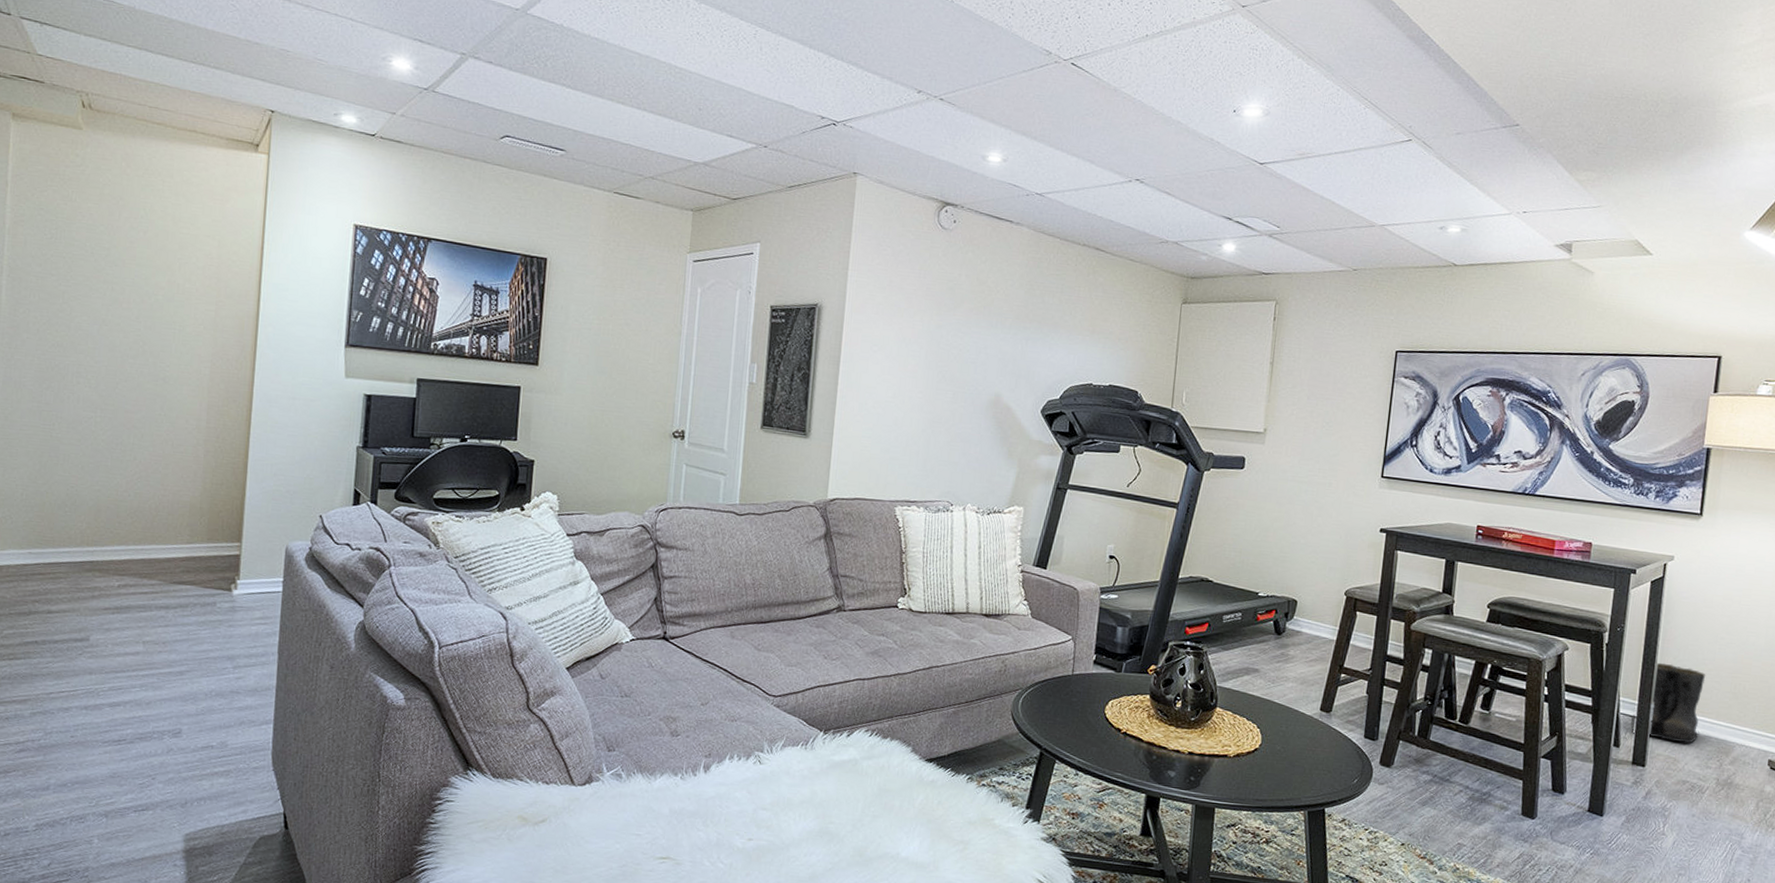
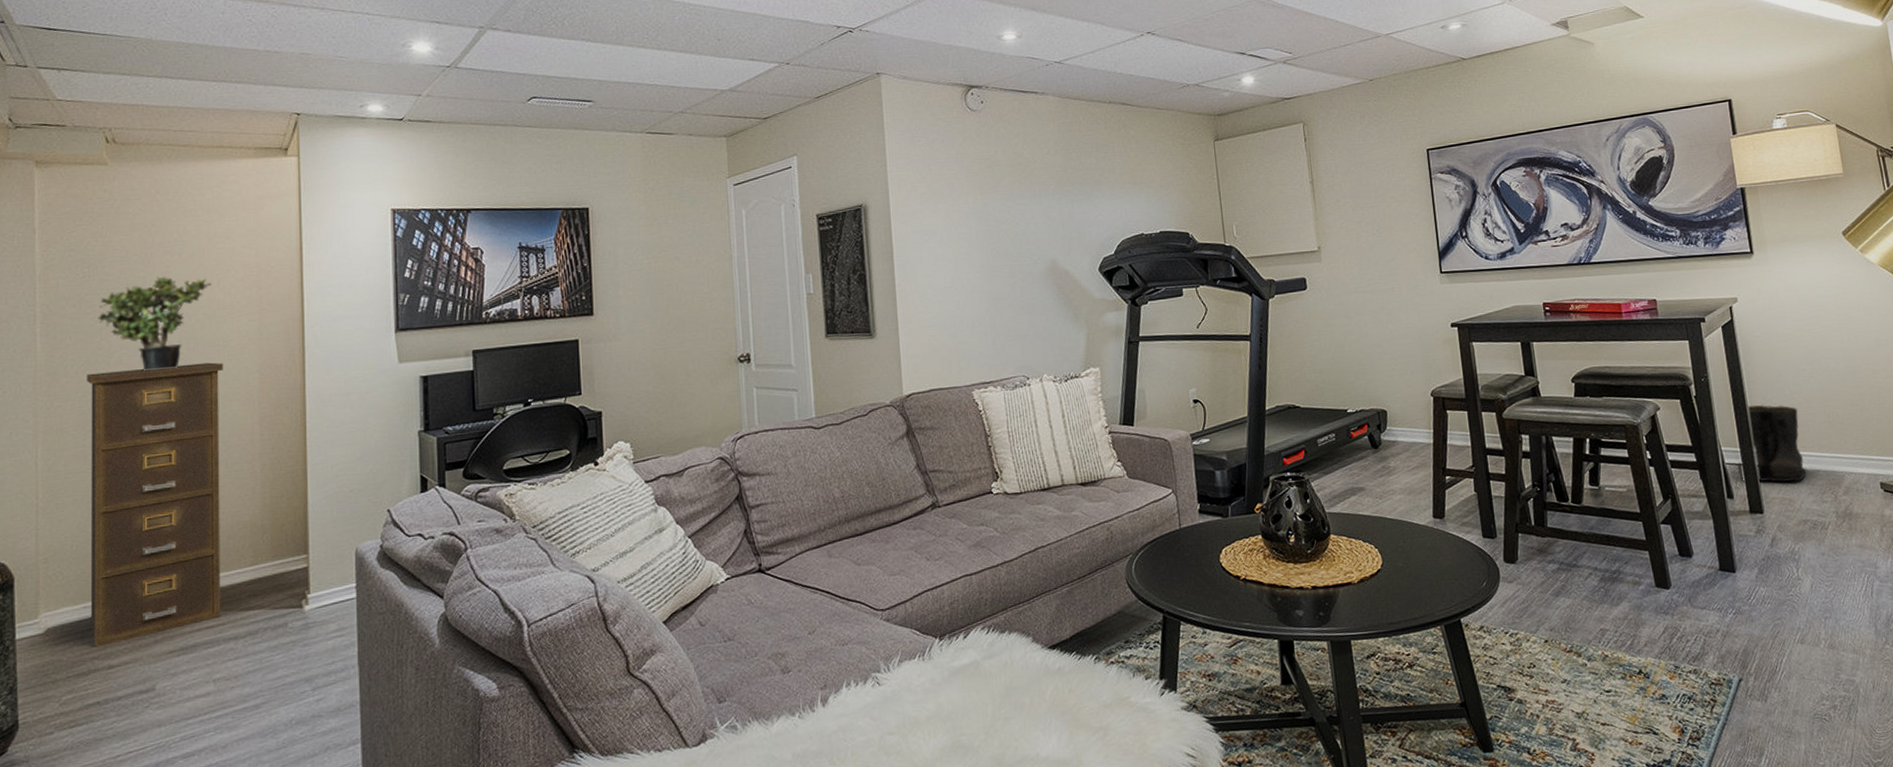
filing cabinet: none [34,333,178,592] -> present [87,362,224,647]
potted plant: none [61,250,173,344] -> present [98,276,211,372]

